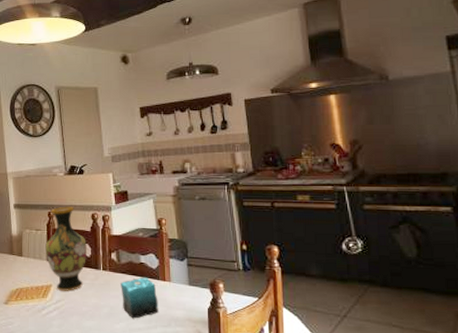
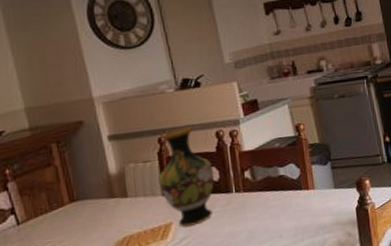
candle: present [121,277,158,319] -> none [258,190,304,237]

